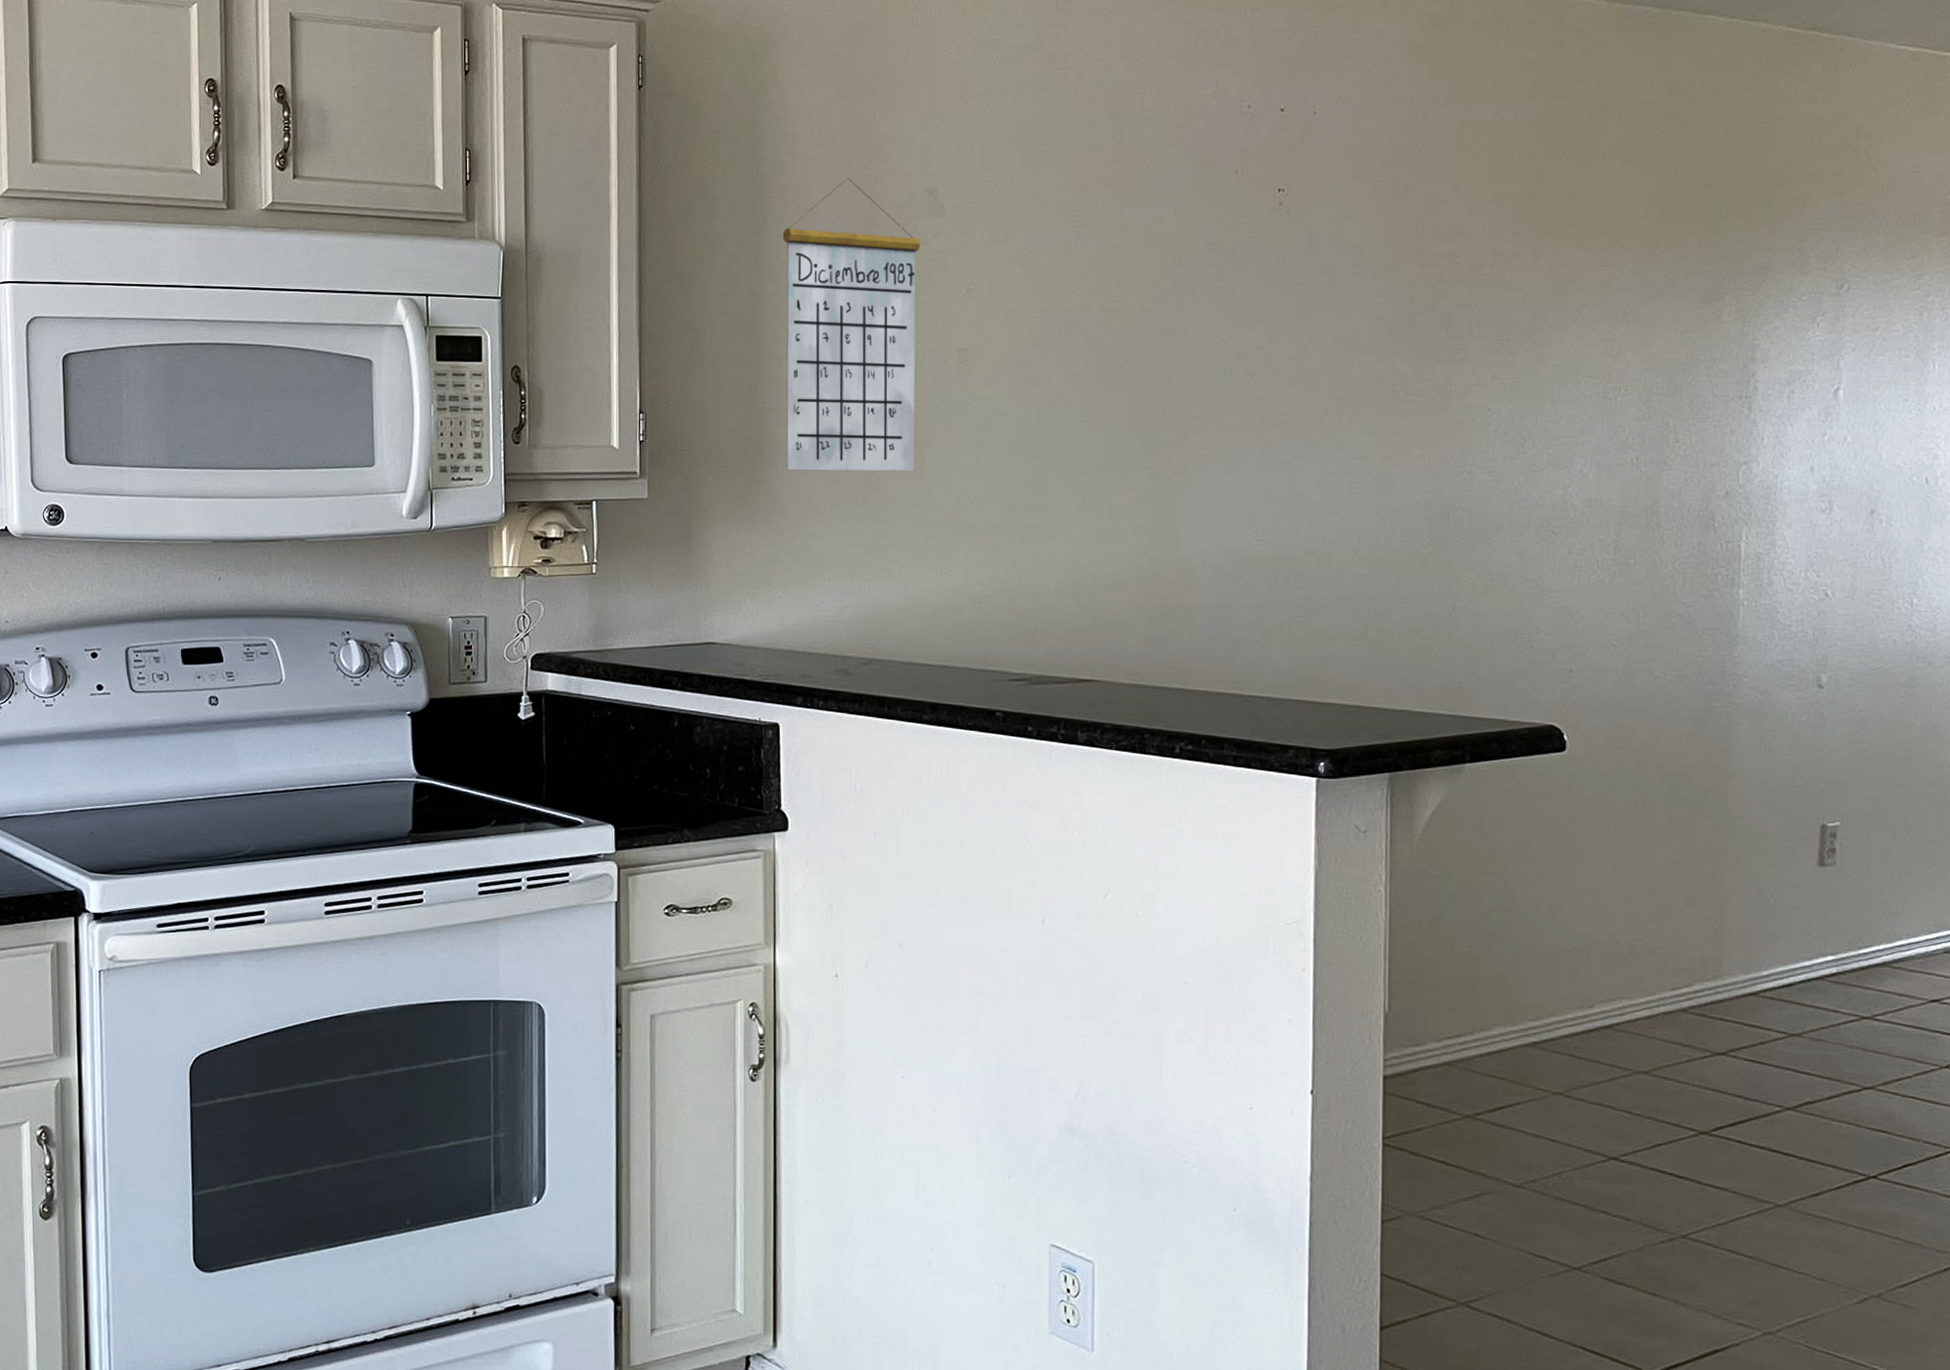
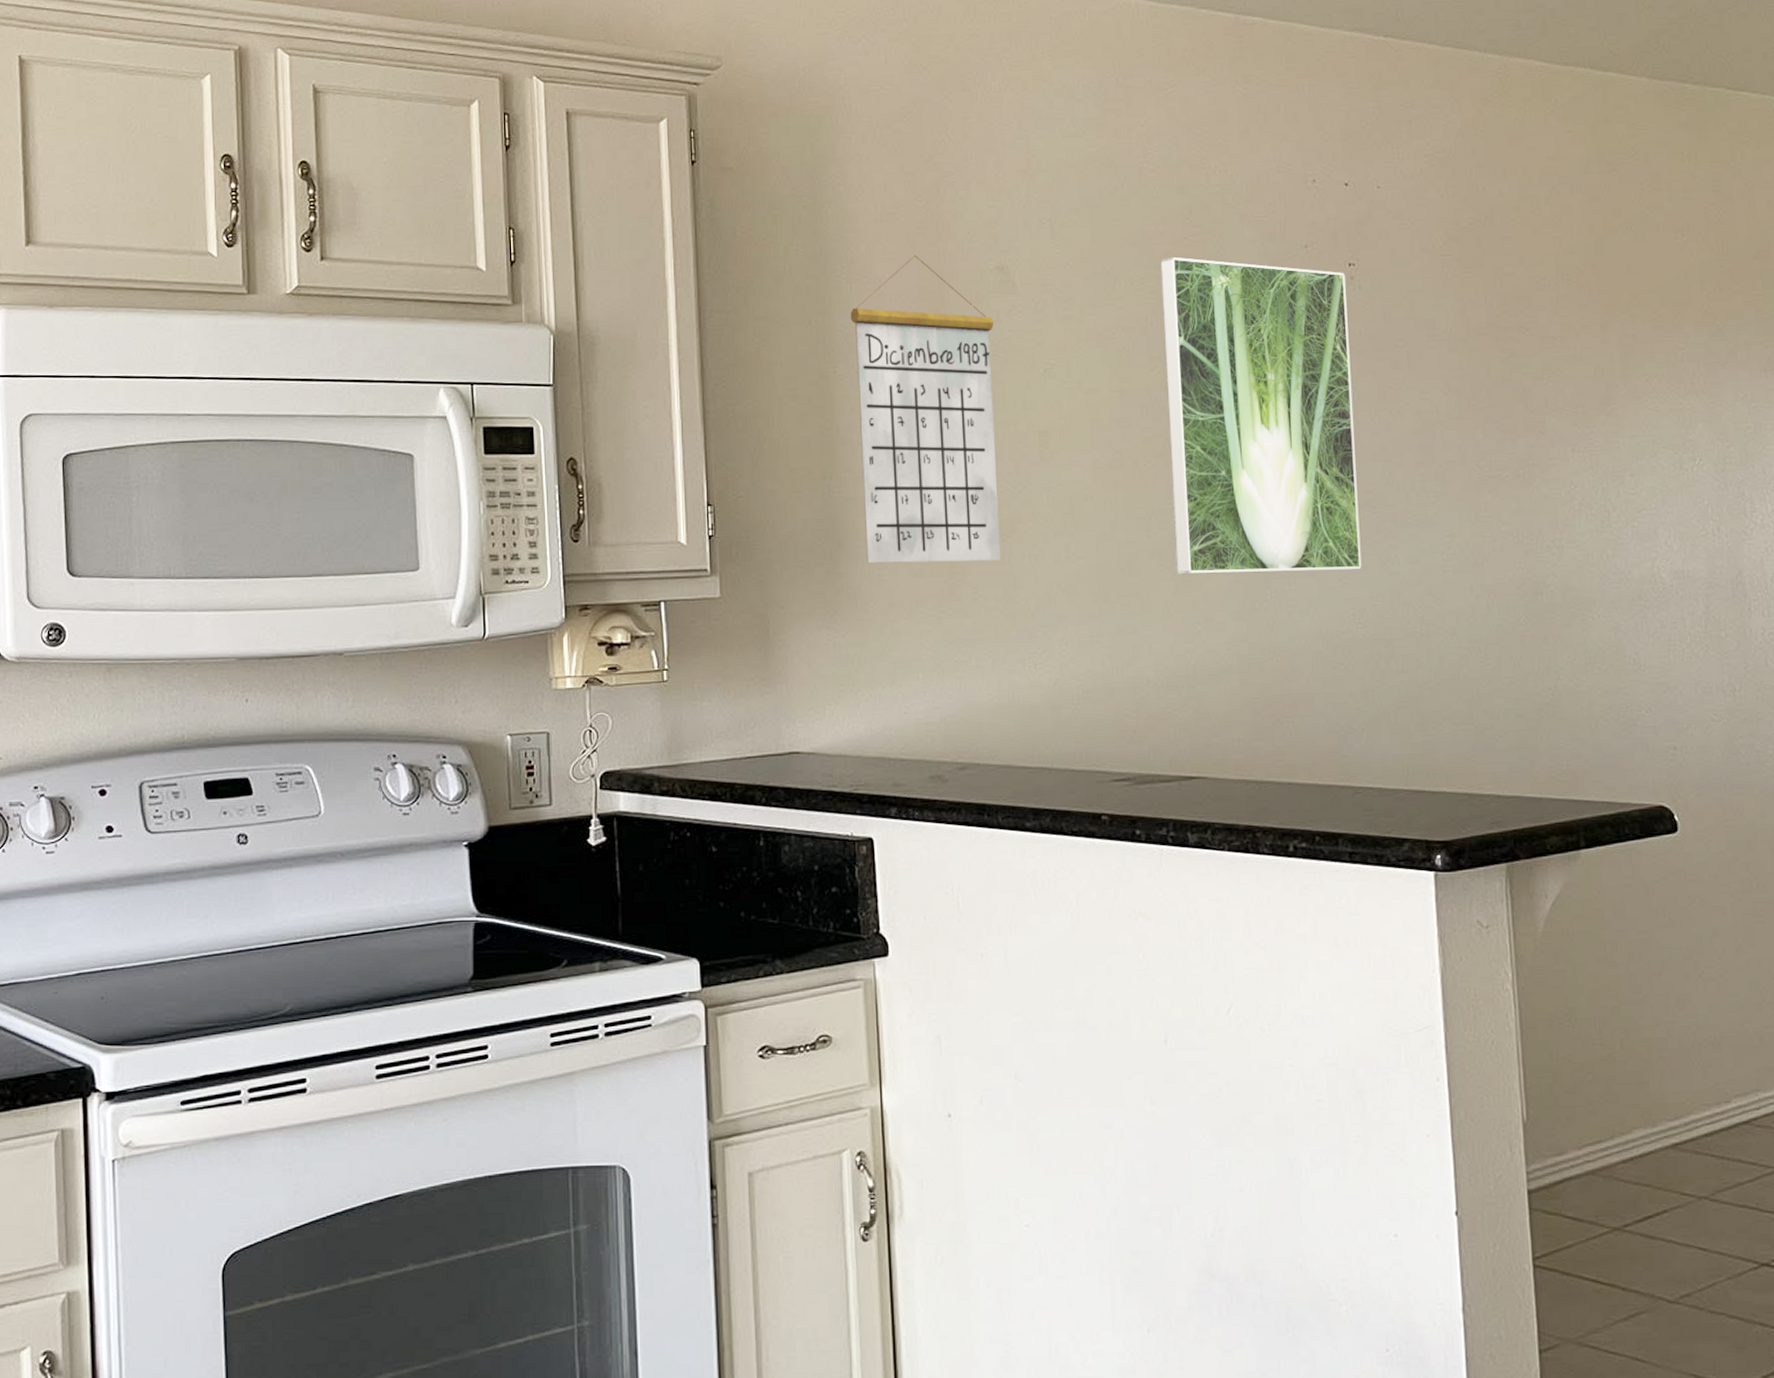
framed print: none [1083,181,1273,489] -> present [1159,256,1362,575]

